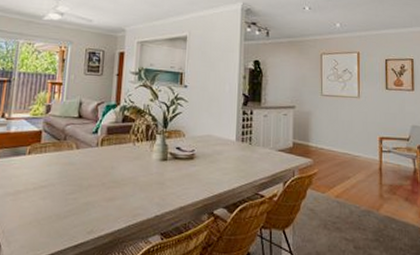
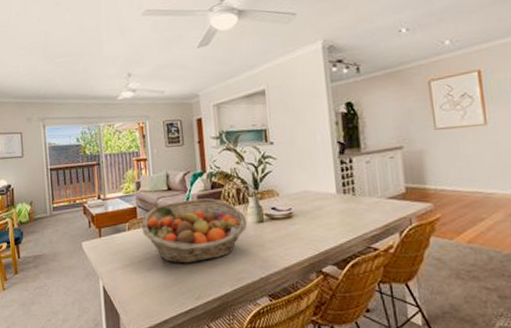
fruit basket: none [43,130,152,196] -> present [141,198,248,264]

